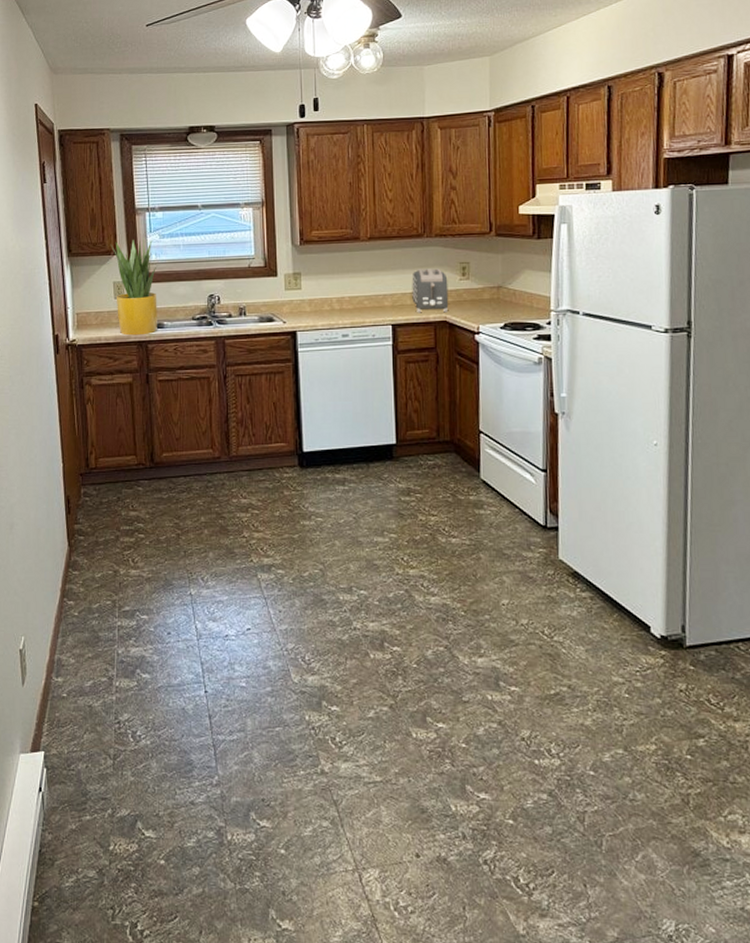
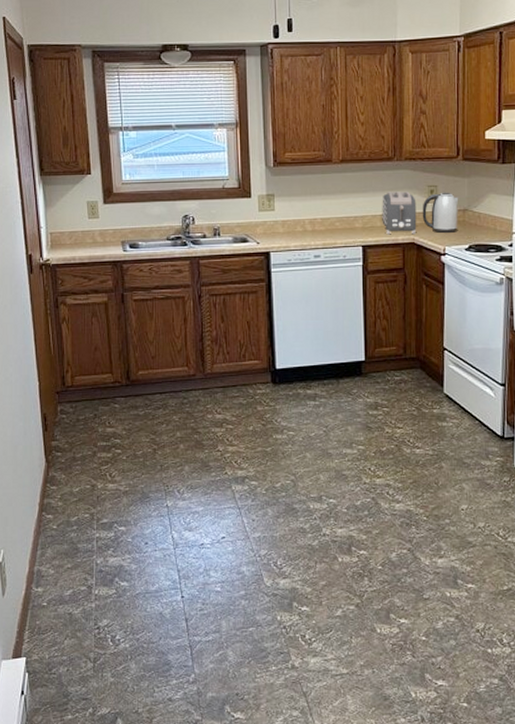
planter: present [110,237,157,336] -> none [83,157,132,256]
kettle: none [454,268,493,312] -> present [422,192,459,234]

